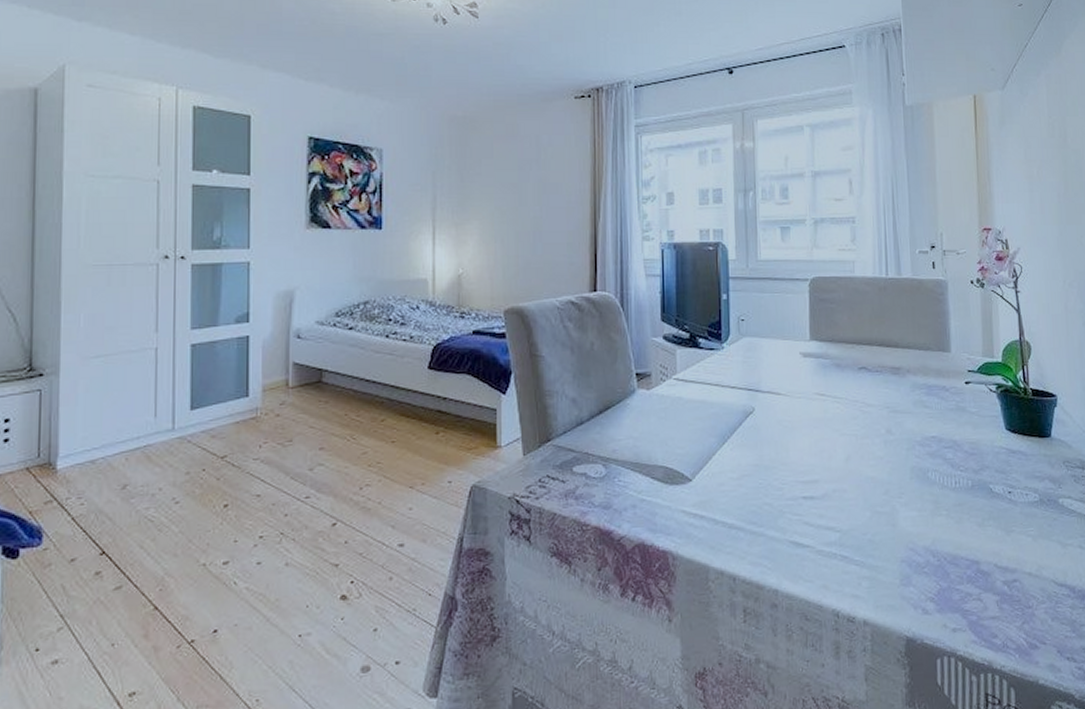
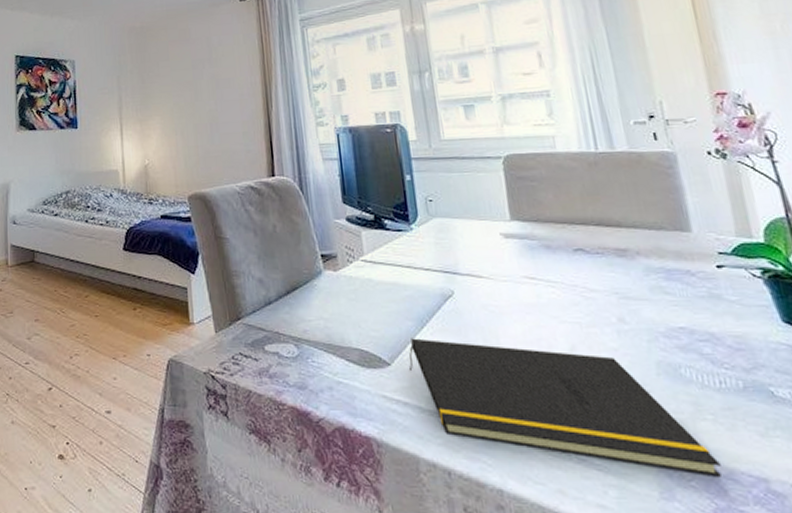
notepad: none [707,454,947,563] -> present [408,338,721,477]

